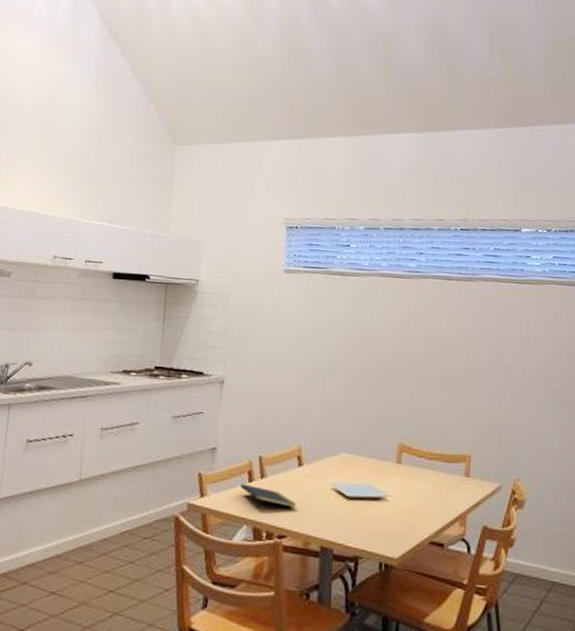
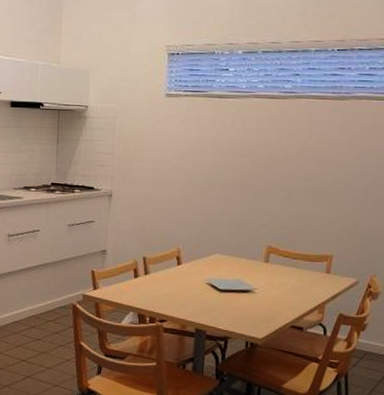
notepad: present [241,483,296,508] -> none [127,279,175,298]

